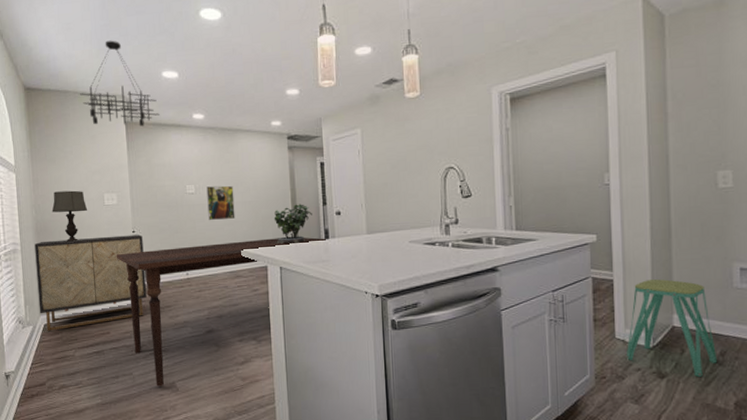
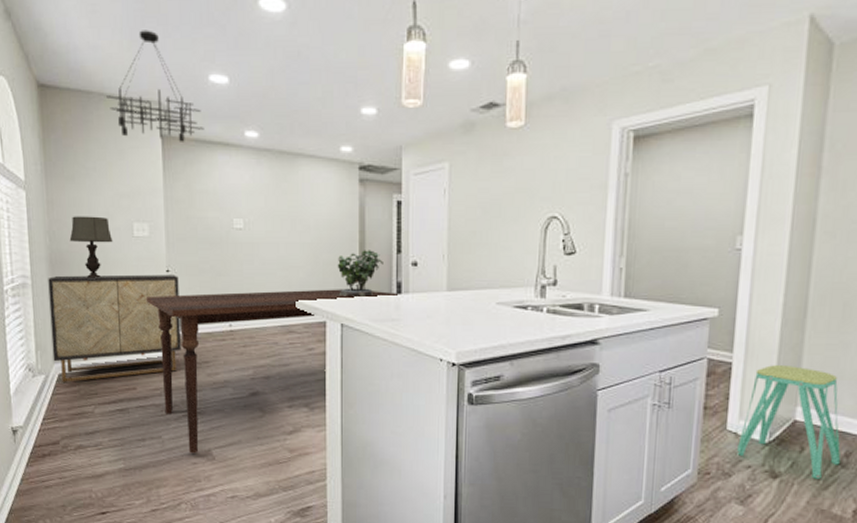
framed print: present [206,185,235,220] -> none [258,222,291,263]

